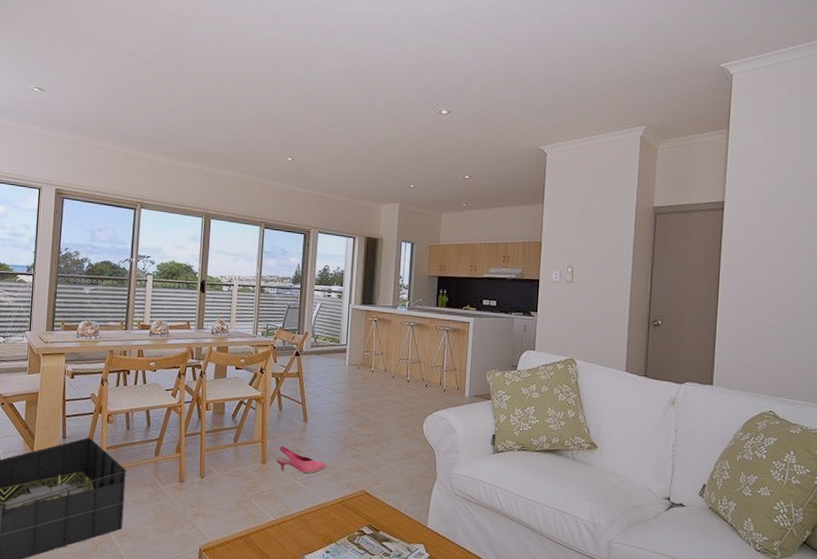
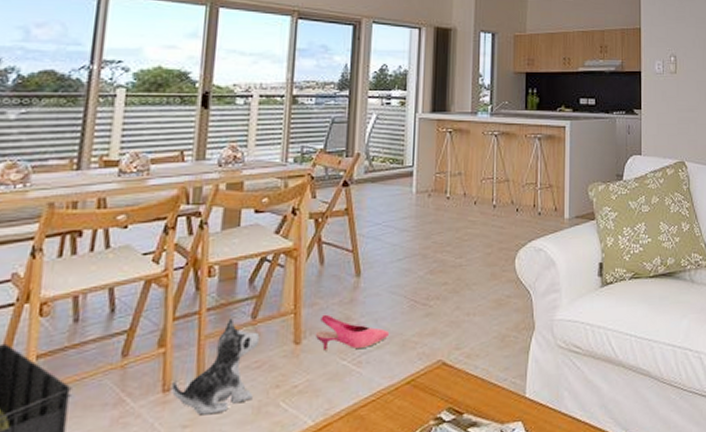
plush toy: none [185,440,240,502] -> present [172,318,260,415]

